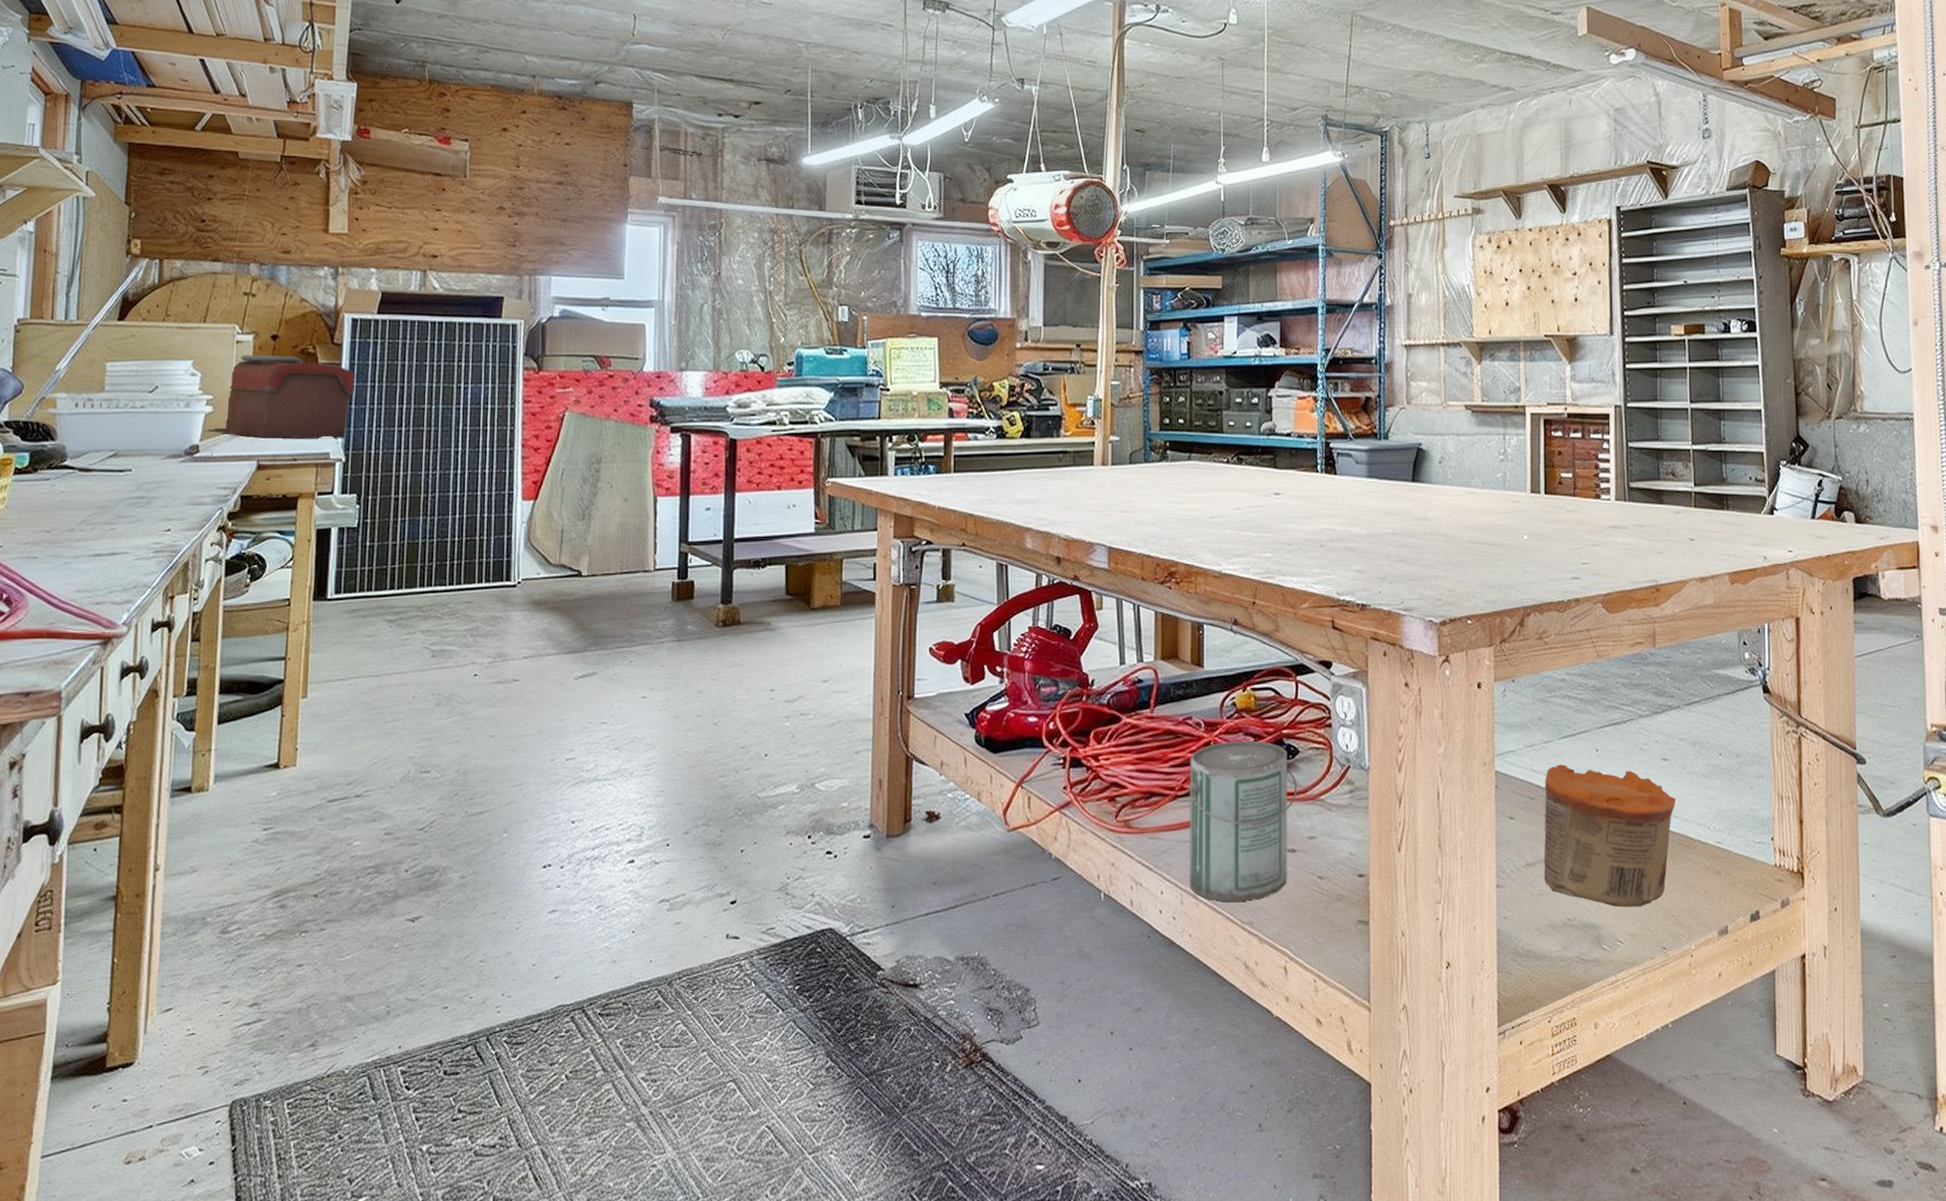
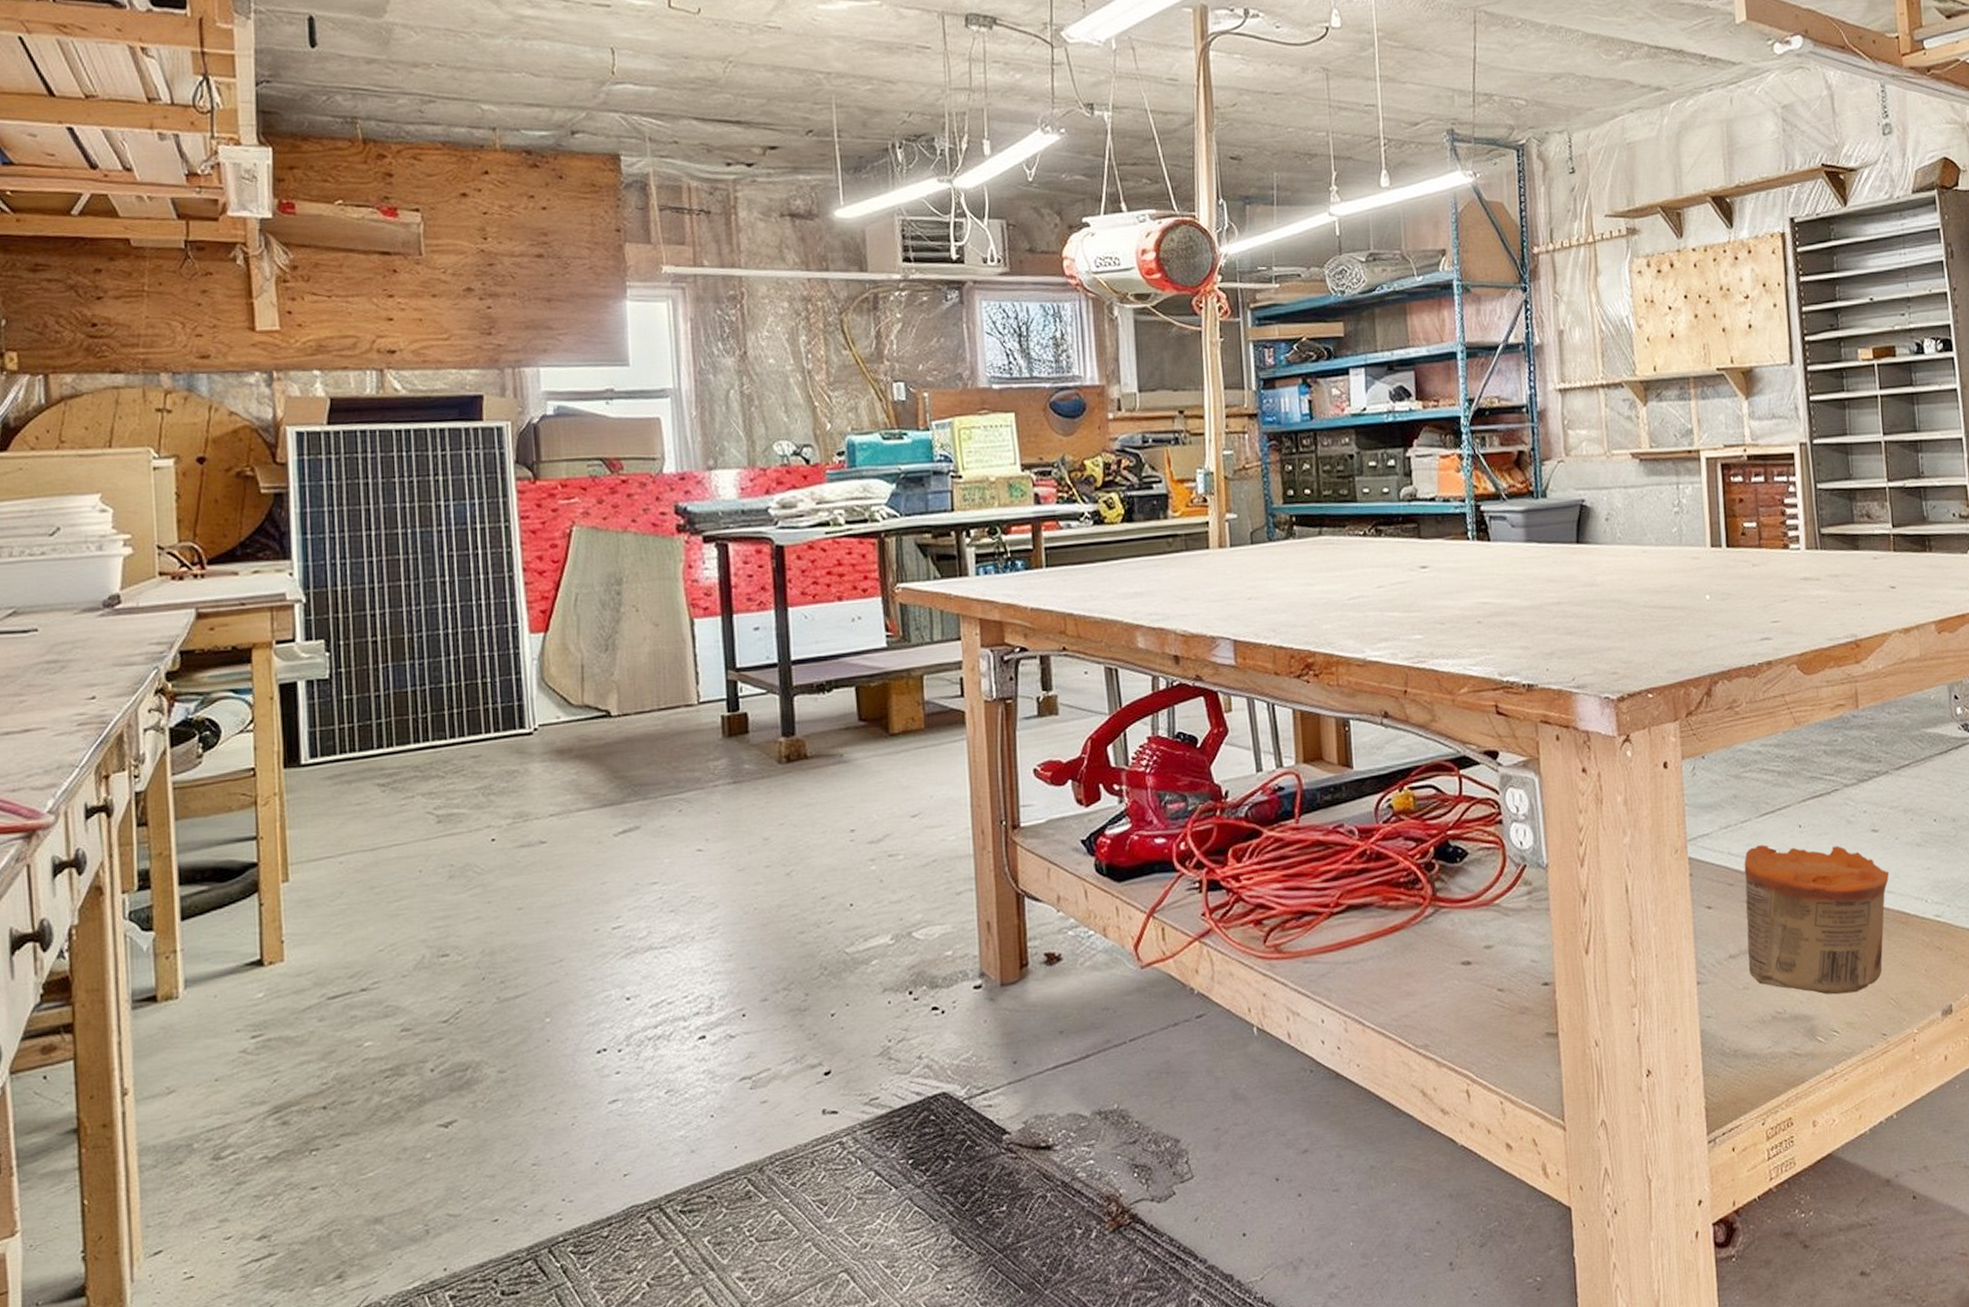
toolbox: present [205,355,356,439] -> none [125,480,309,582]
paint can: present [1189,740,1298,902] -> none [1344,845,1469,1026]

